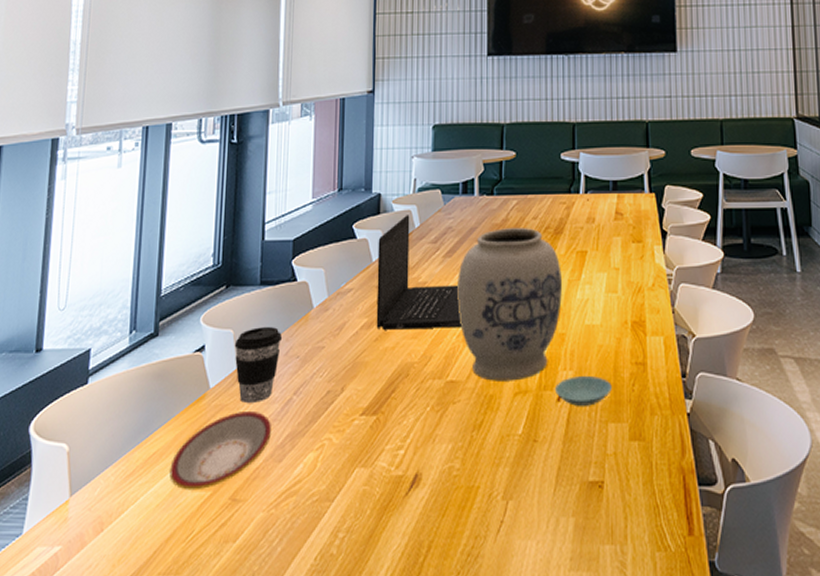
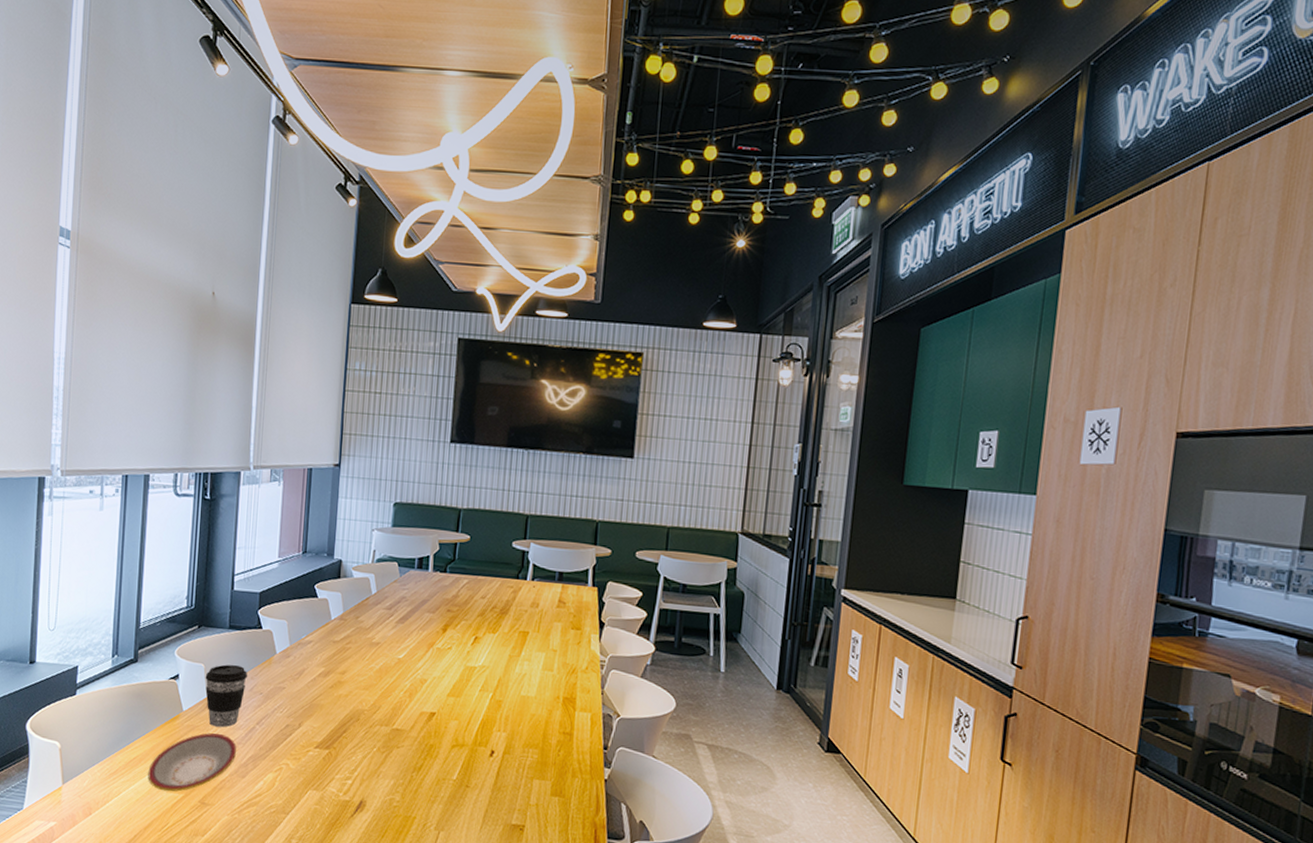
laptop: present [376,215,461,330] -> none [332,582,409,685]
vase: present [457,227,562,381] -> none [406,603,504,735]
saucer: present [555,376,612,406] -> none [489,737,540,764]

